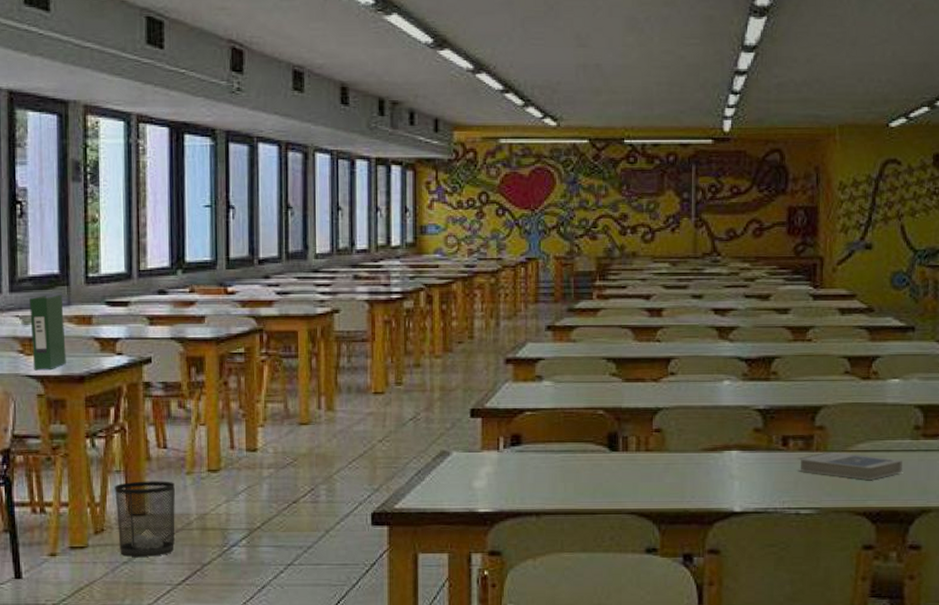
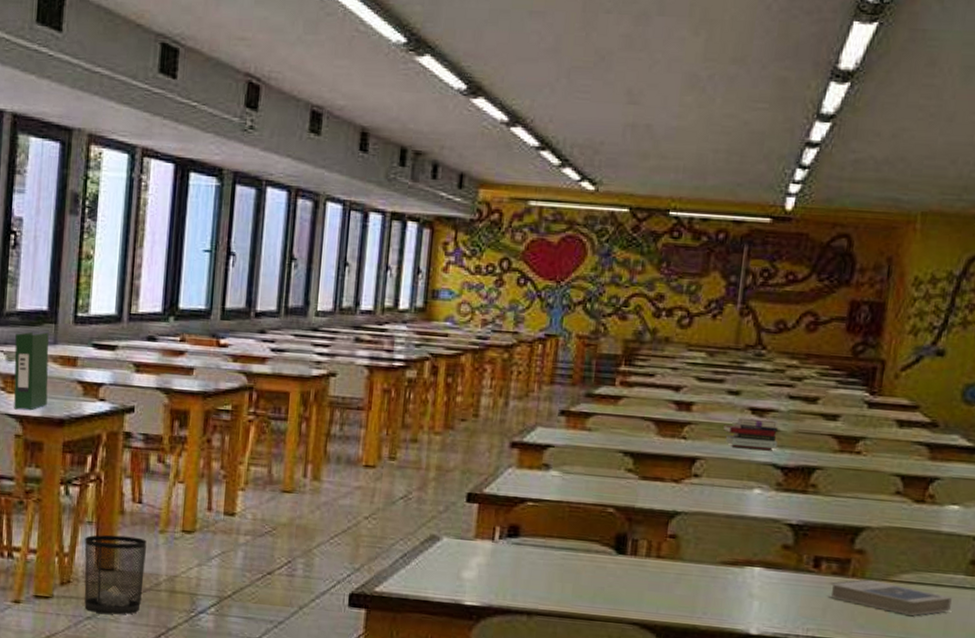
books: none [691,318,739,346] -> present [723,417,778,451]

